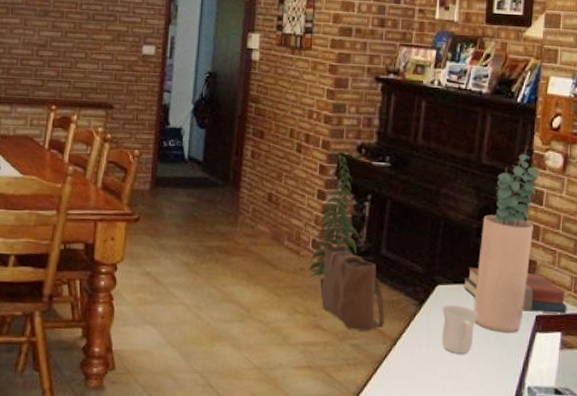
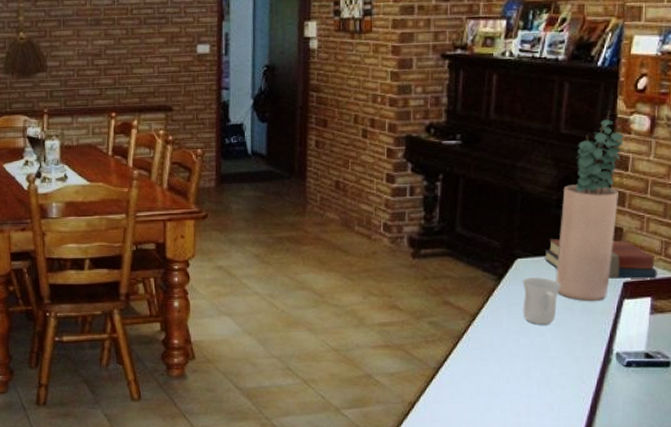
plant: present [308,153,361,297] -> none [380,135,434,279]
tote bag: present [322,245,385,331] -> none [396,228,462,308]

